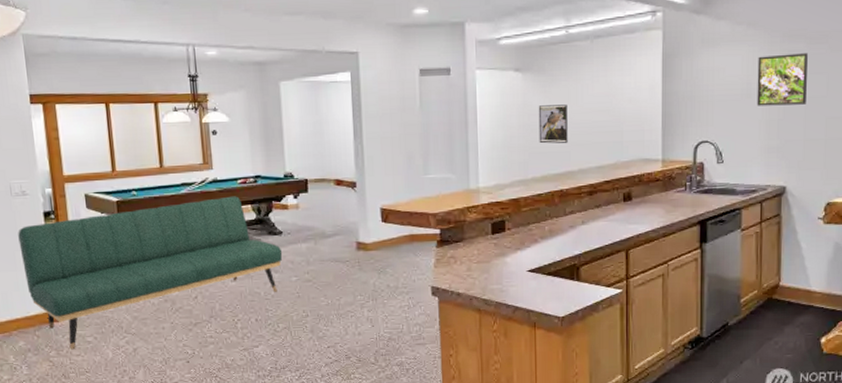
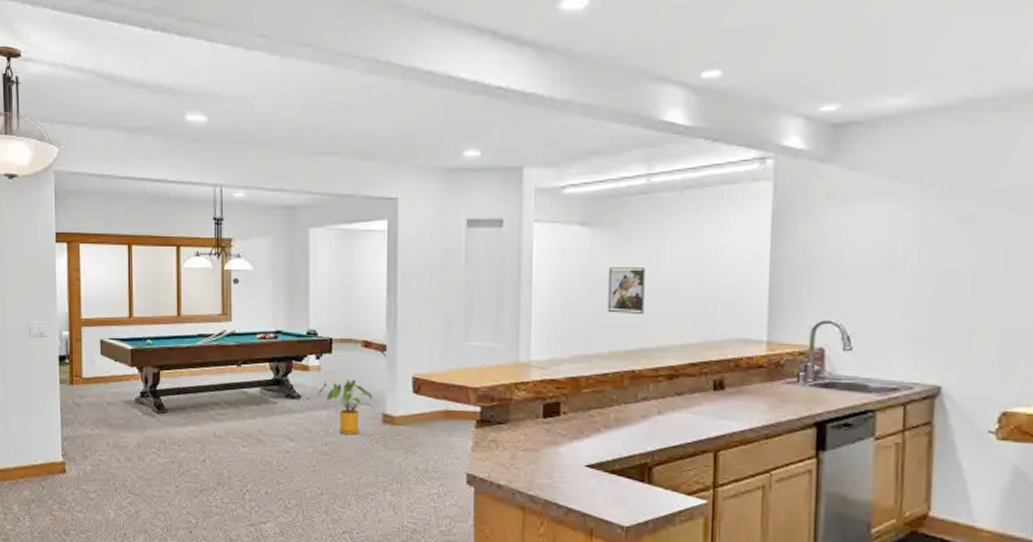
sofa: present [18,196,283,350] -> none [33,352,300,505]
house plant: none [298,214,347,263] -> present [318,380,373,435]
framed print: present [757,53,808,106] -> none [901,215,977,281]

